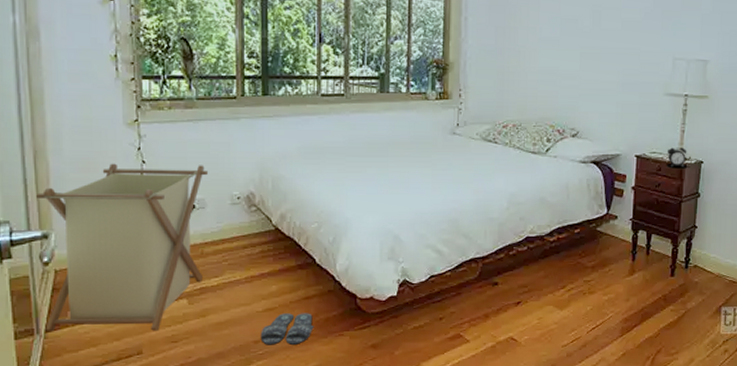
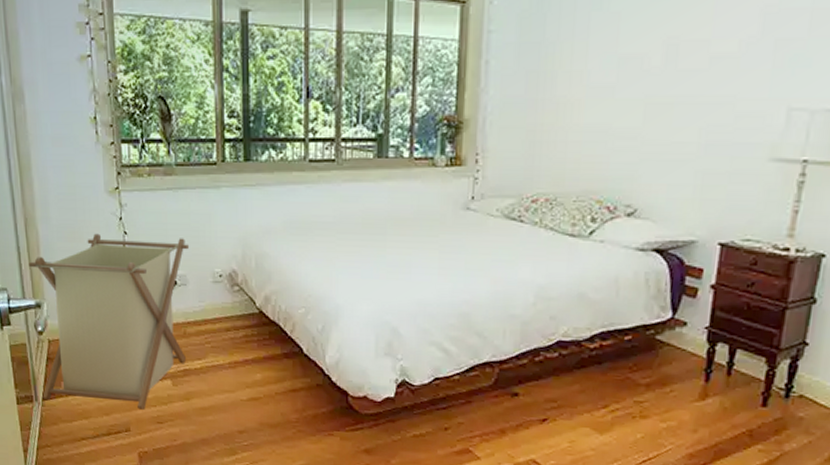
slippers: present [260,313,314,345] -> none [245,404,301,440]
alarm clock: present [666,146,688,170] -> none [765,232,801,266]

